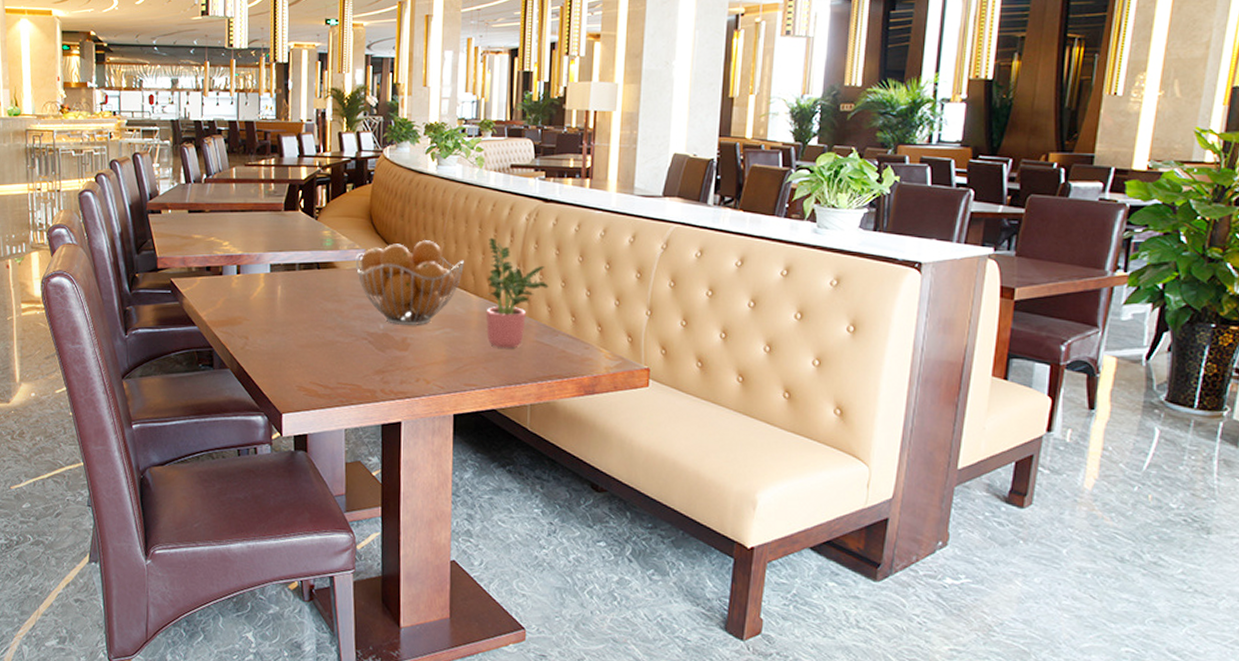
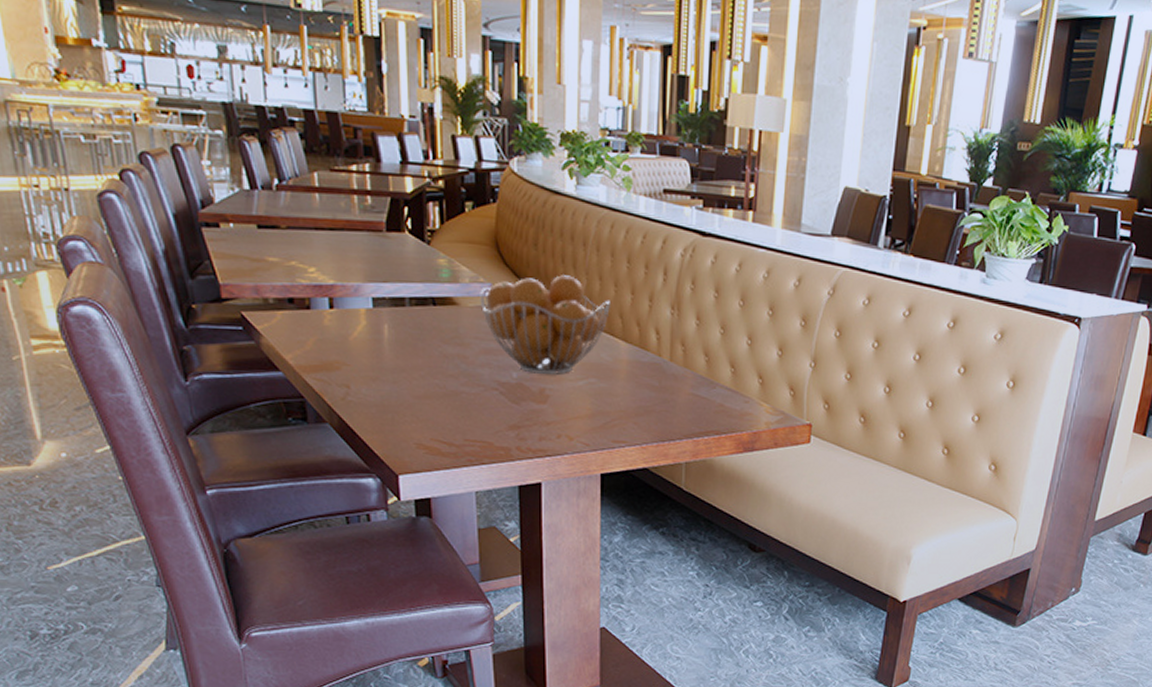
potted plant: present [486,237,549,349] -> none [636,274,706,402]

